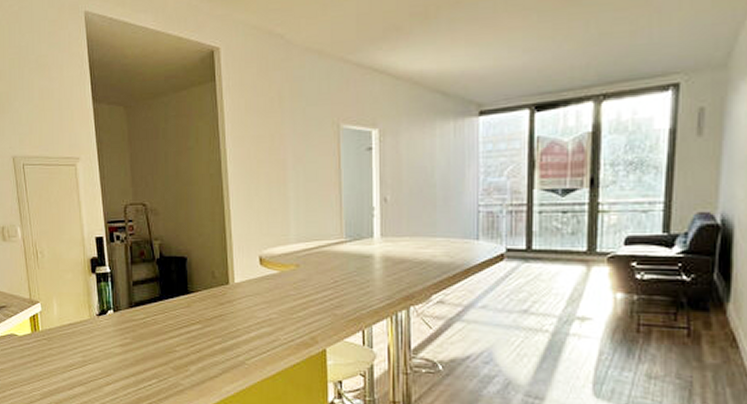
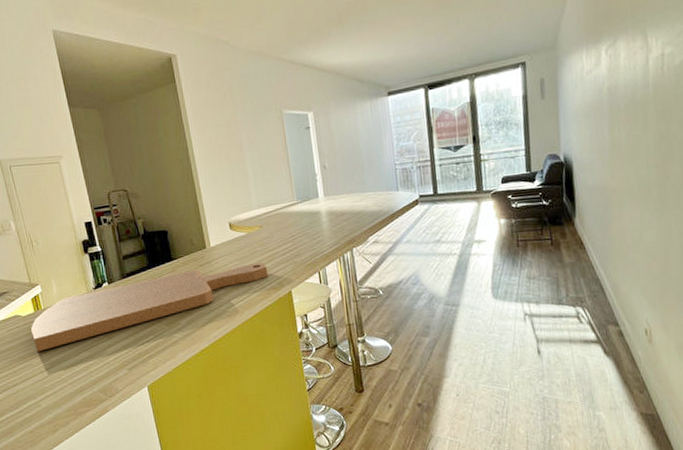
cutting board: none [26,308,300,379] -> present [31,262,268,352]

